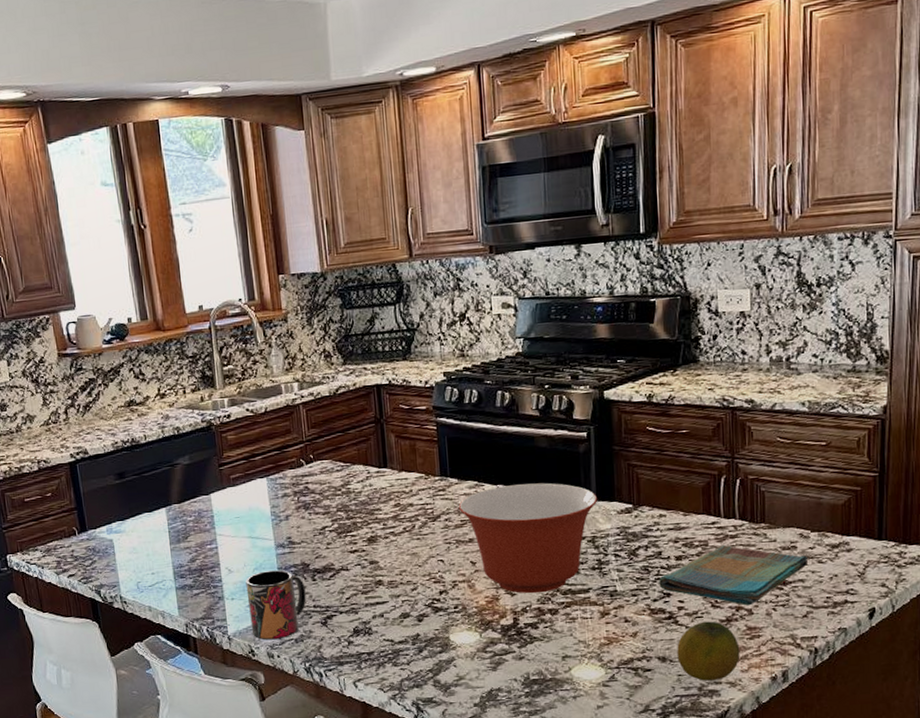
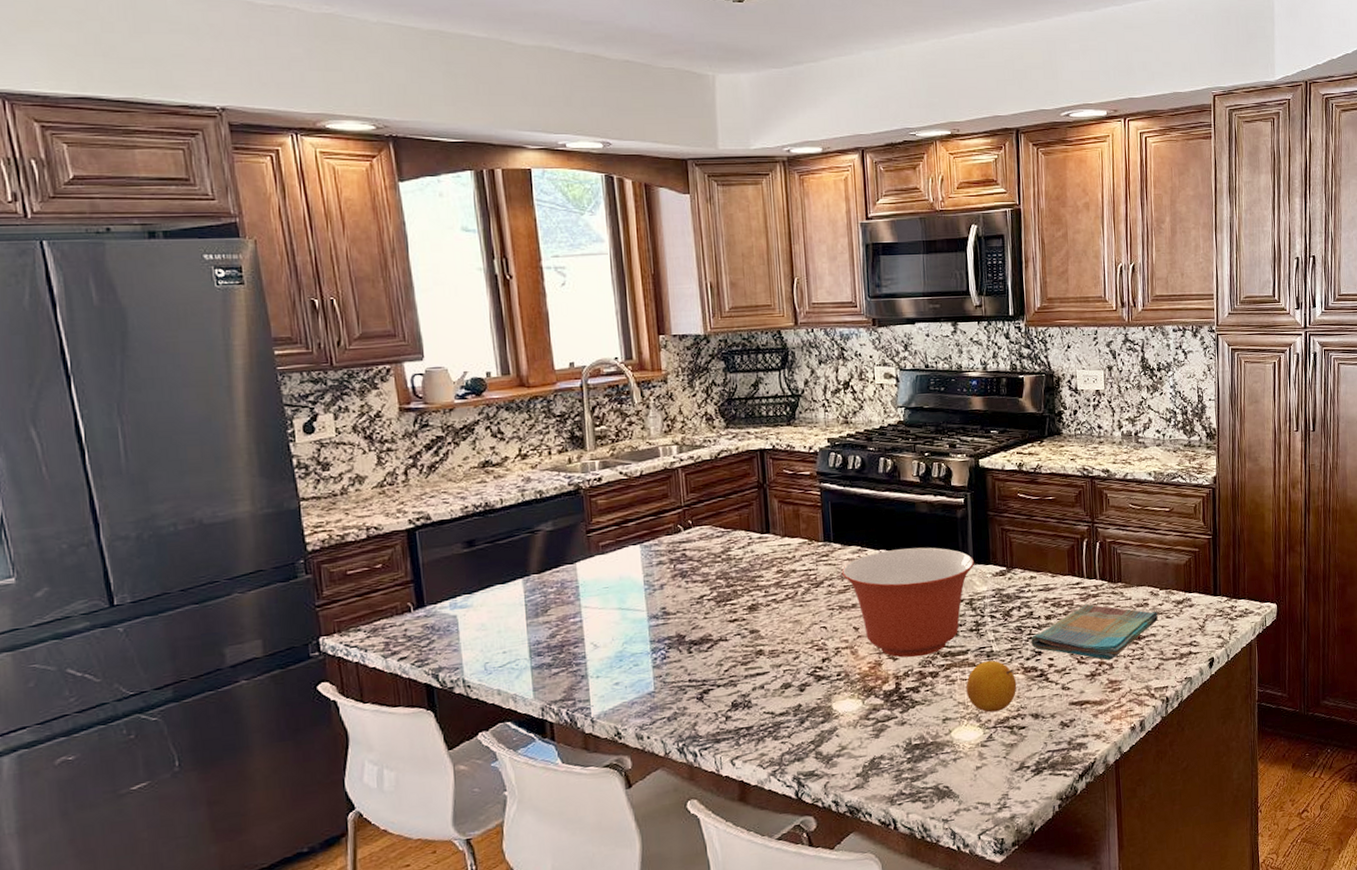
mug: present [245,570,307,640] -> none [613,643,681,720]
fruit: none [587,600,643,653] -> present [966,660,1017,713]
fruit: present [677,621,740,681] -> none [1048,676,1104,735]

